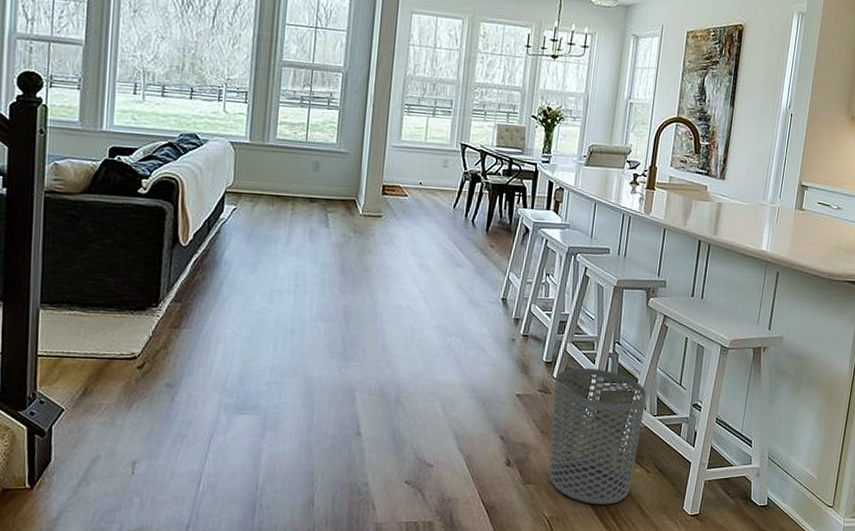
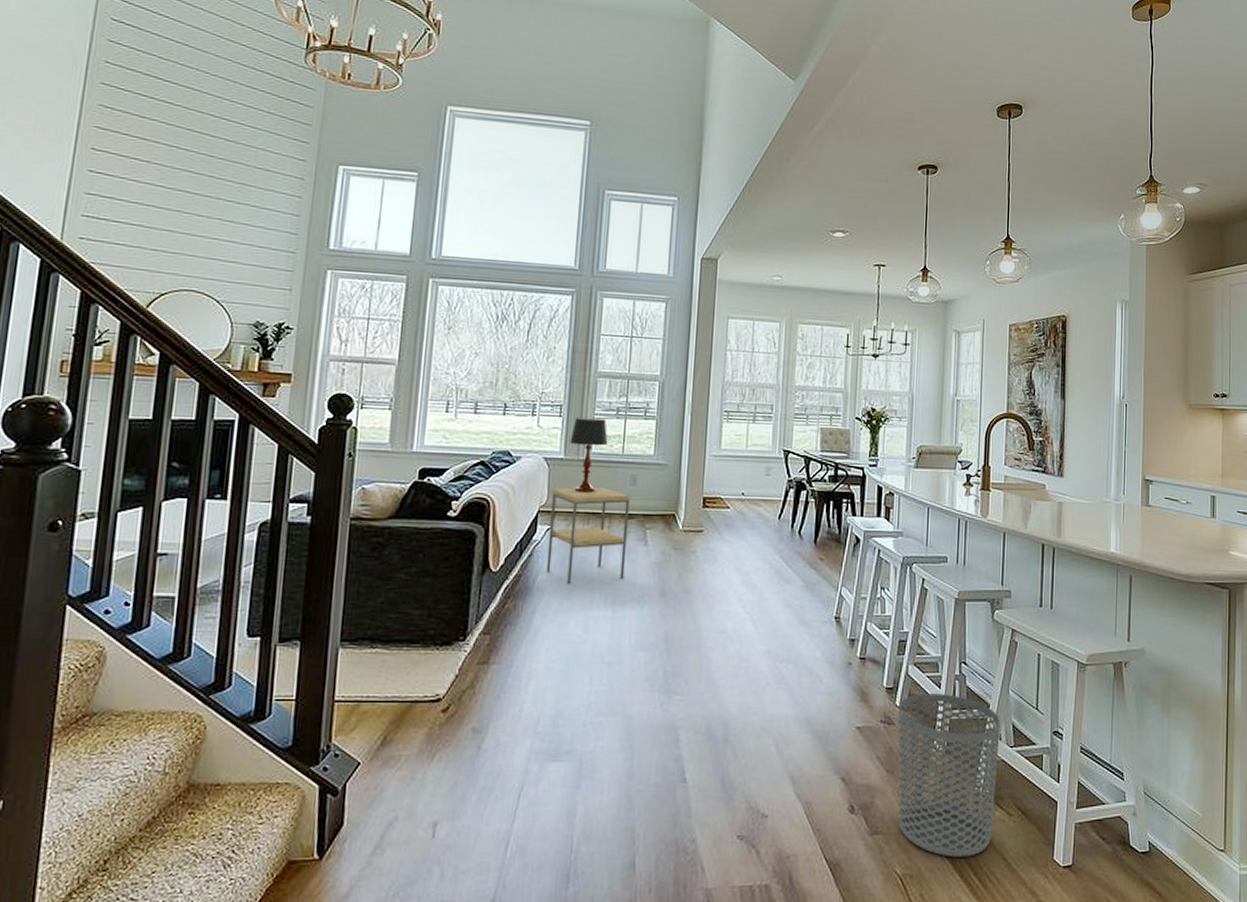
side table: none [233,171,313,260] -> present [546,487,630,584]
table lamp: none [255,105,292,178] -> present [570,418,608,494]

